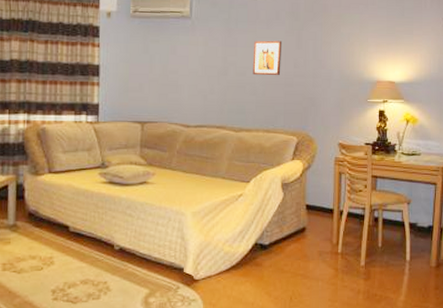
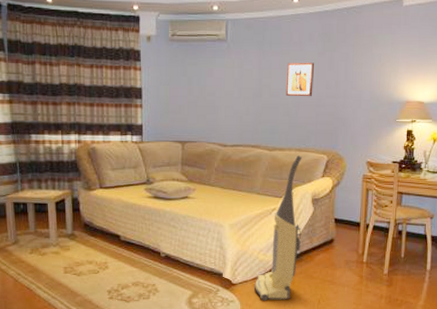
vacuum cleaner: none [219,137,270,299] -> present [255,155,302,301]

